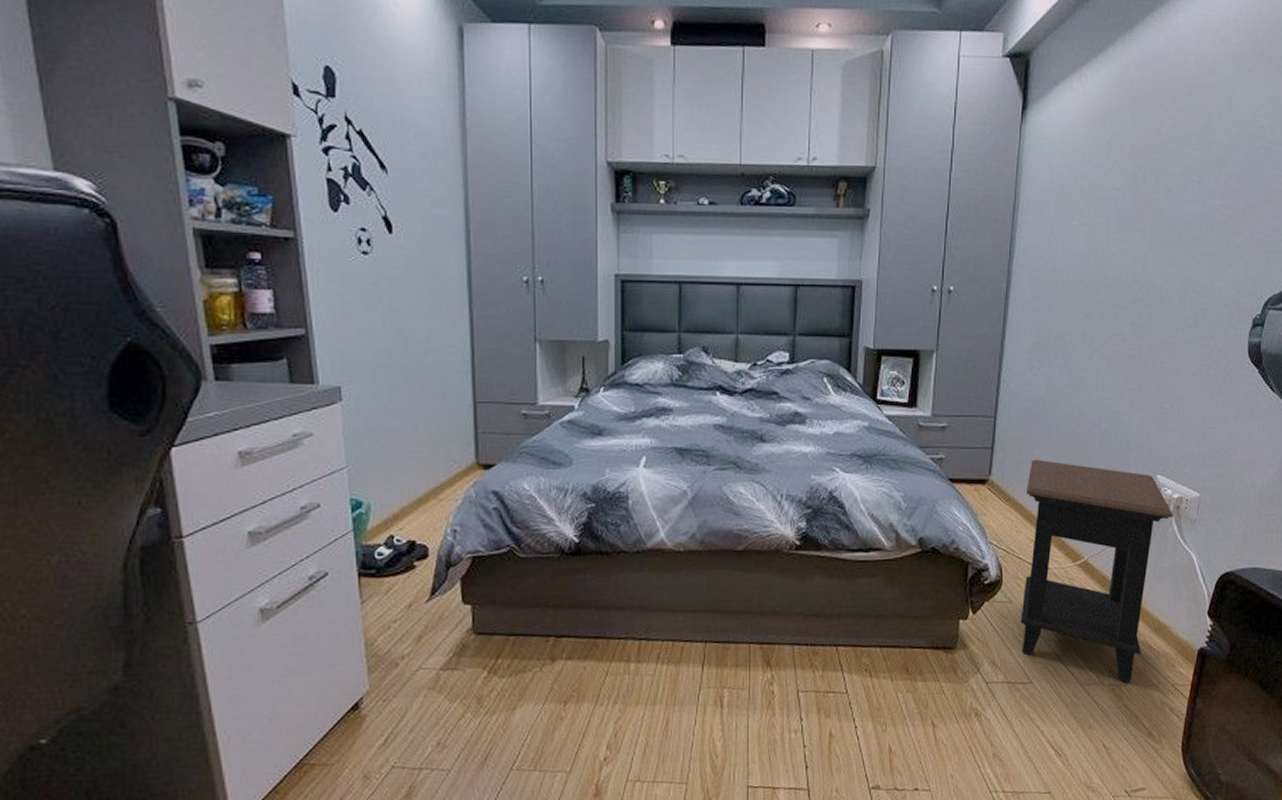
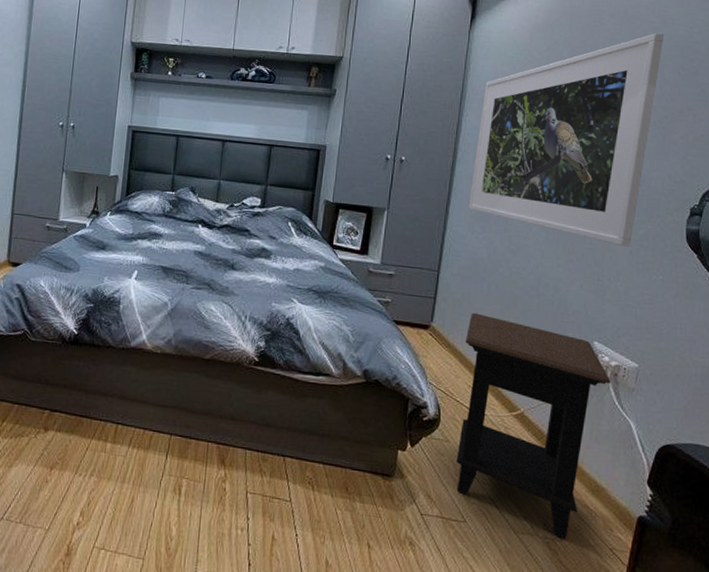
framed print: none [1025,118,1230,368] -> present [469,33,664,247]

